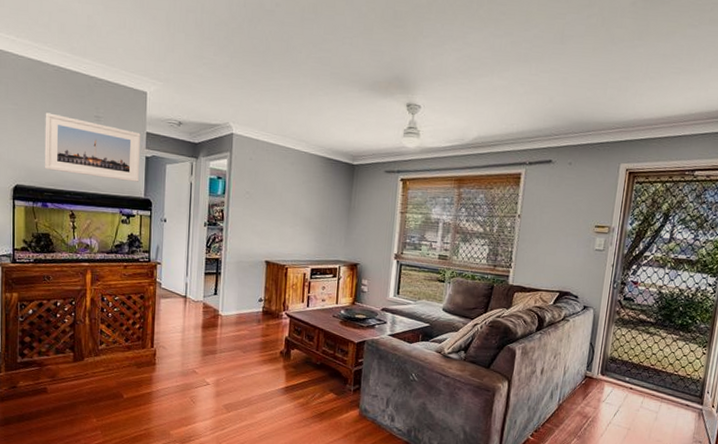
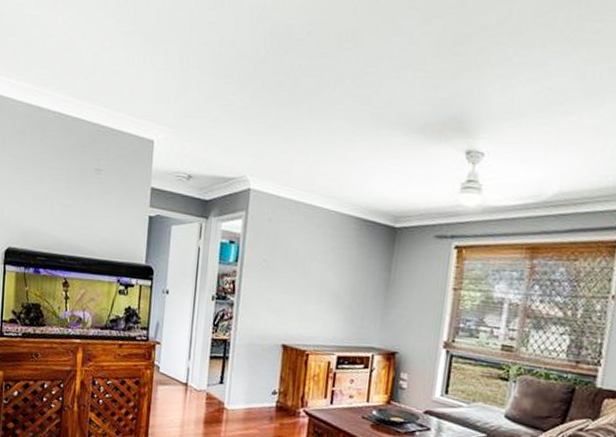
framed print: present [44,113,140,182] -> none [38,165,144,246]

